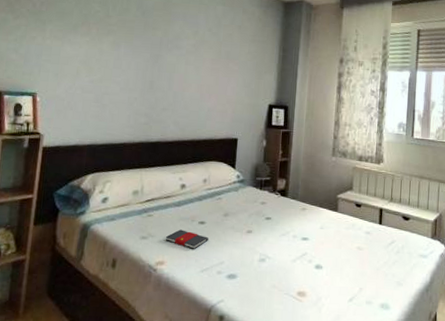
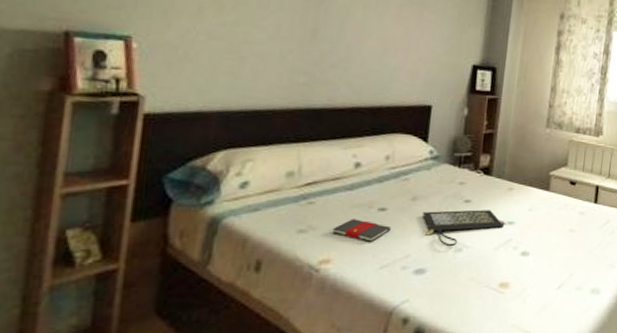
clutch bag: none [233,225,302,257] -> present [423,209,507,247]

